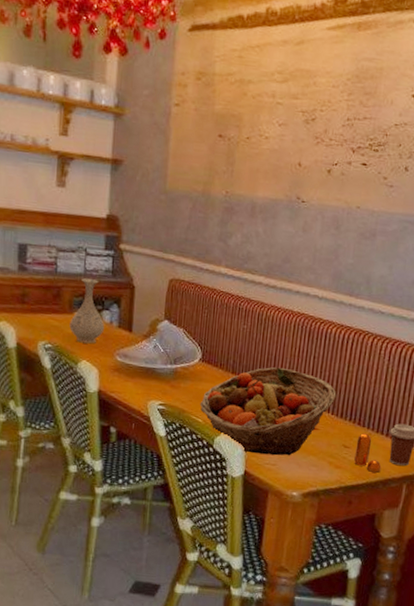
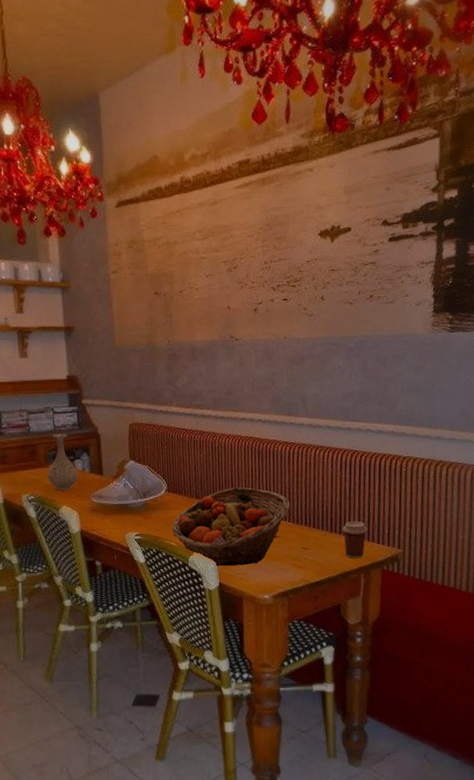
pepper shaker: present [354,433,381,473] -> none [314,534,339,568]

